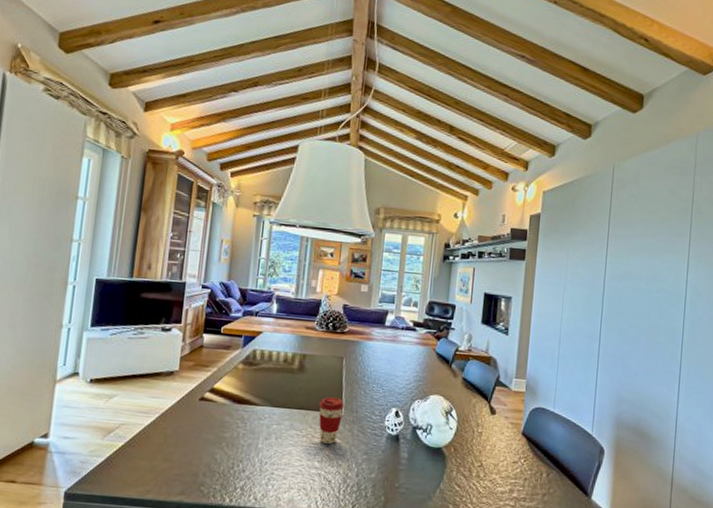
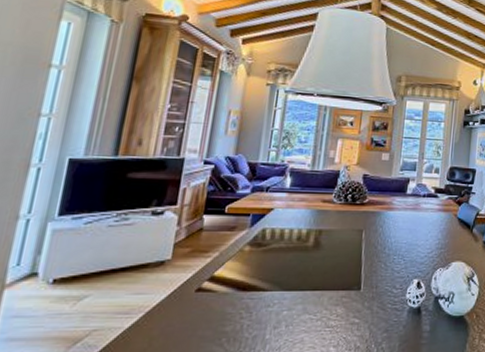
coffee cup: present [319,397,344,444] -> none [335,274,364,325]

